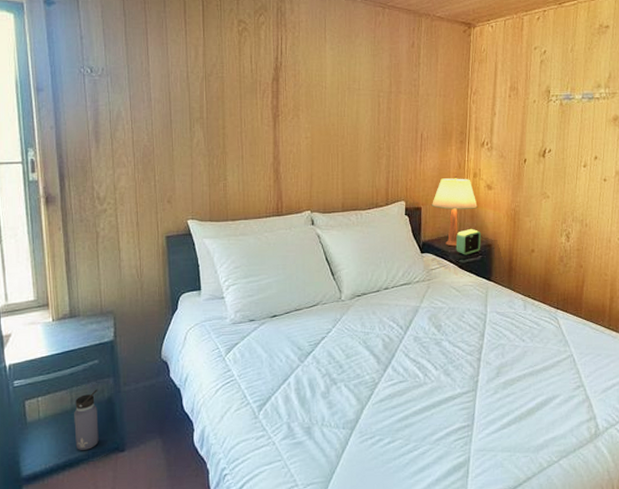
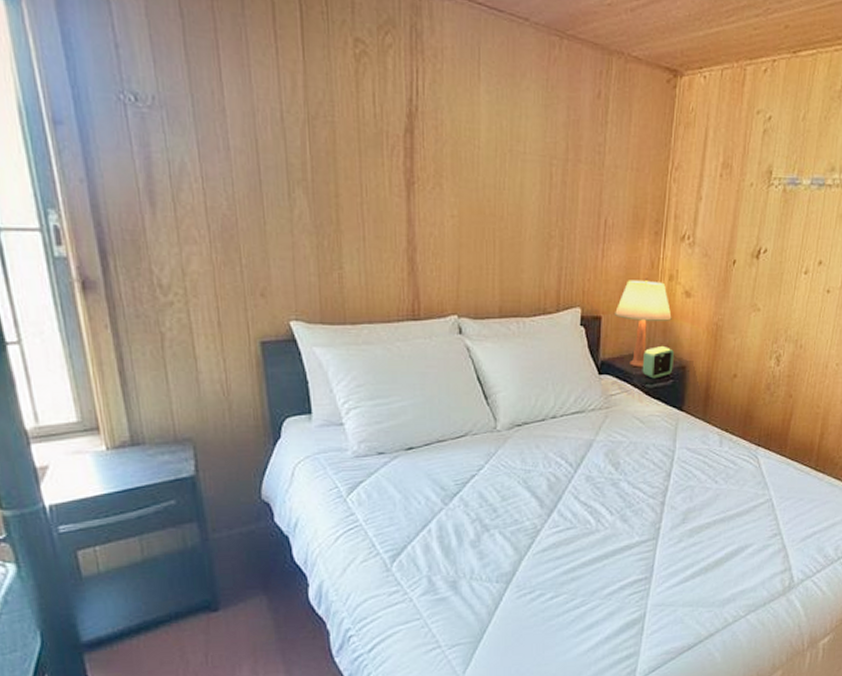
water bottle: present [74,389,99,451] -> none [146,536,183,611]

